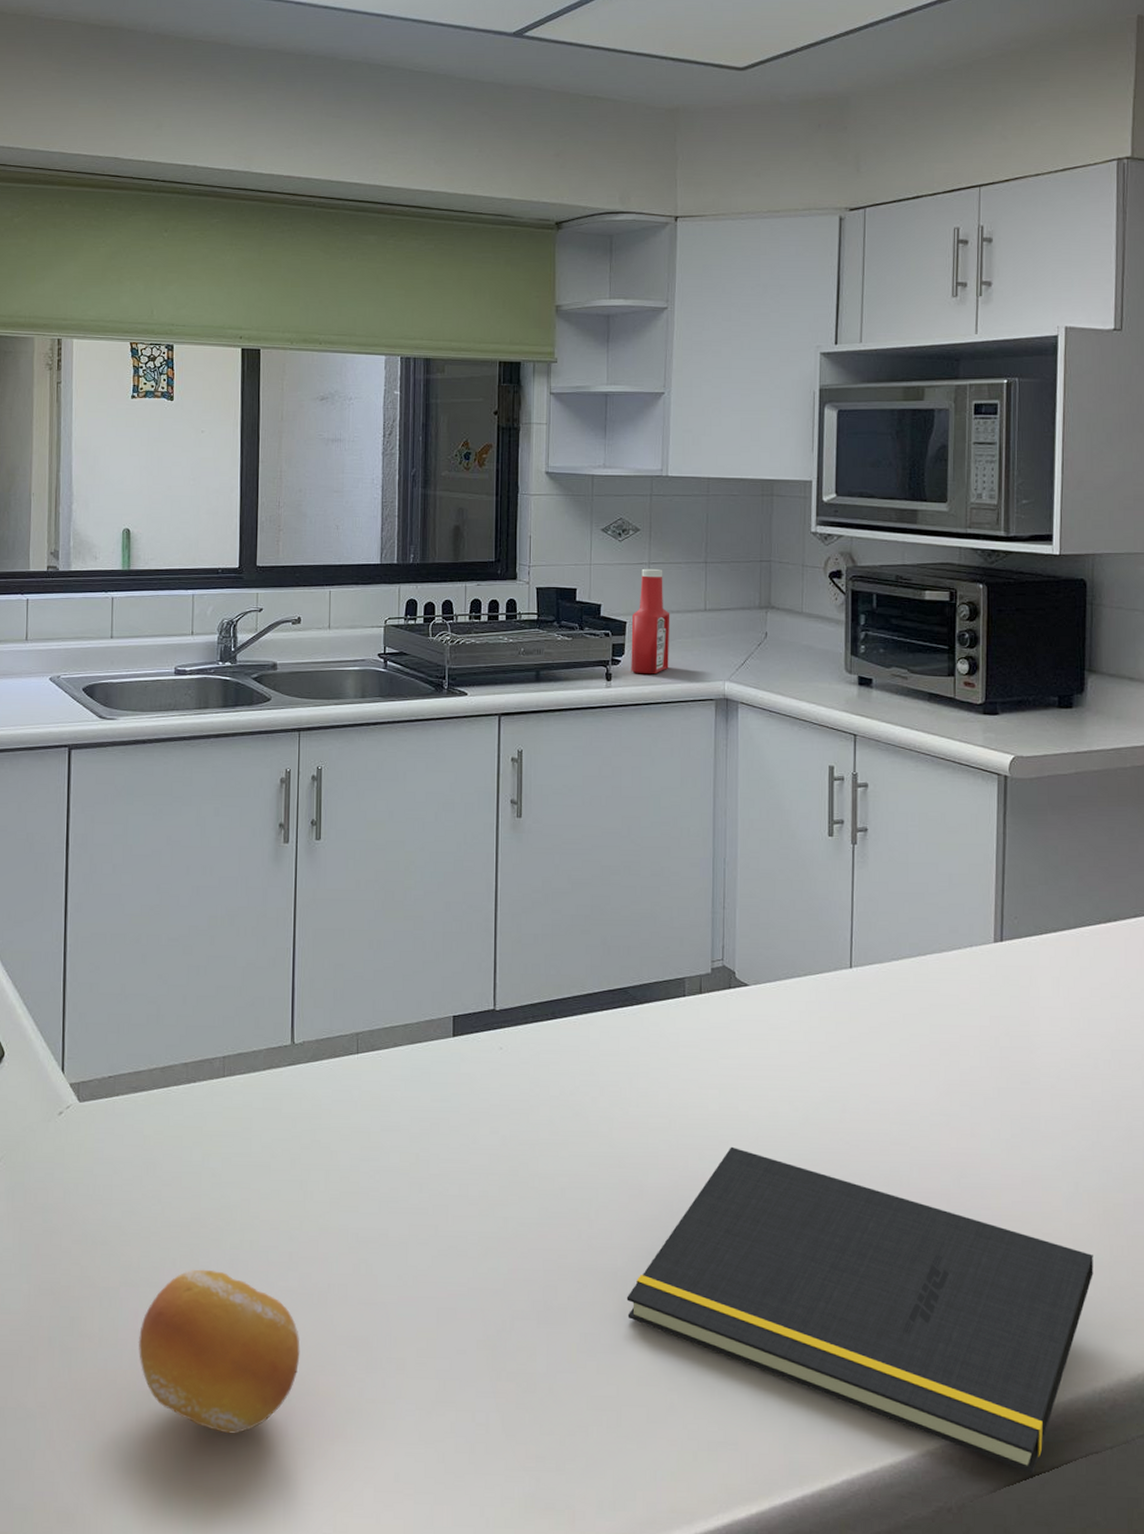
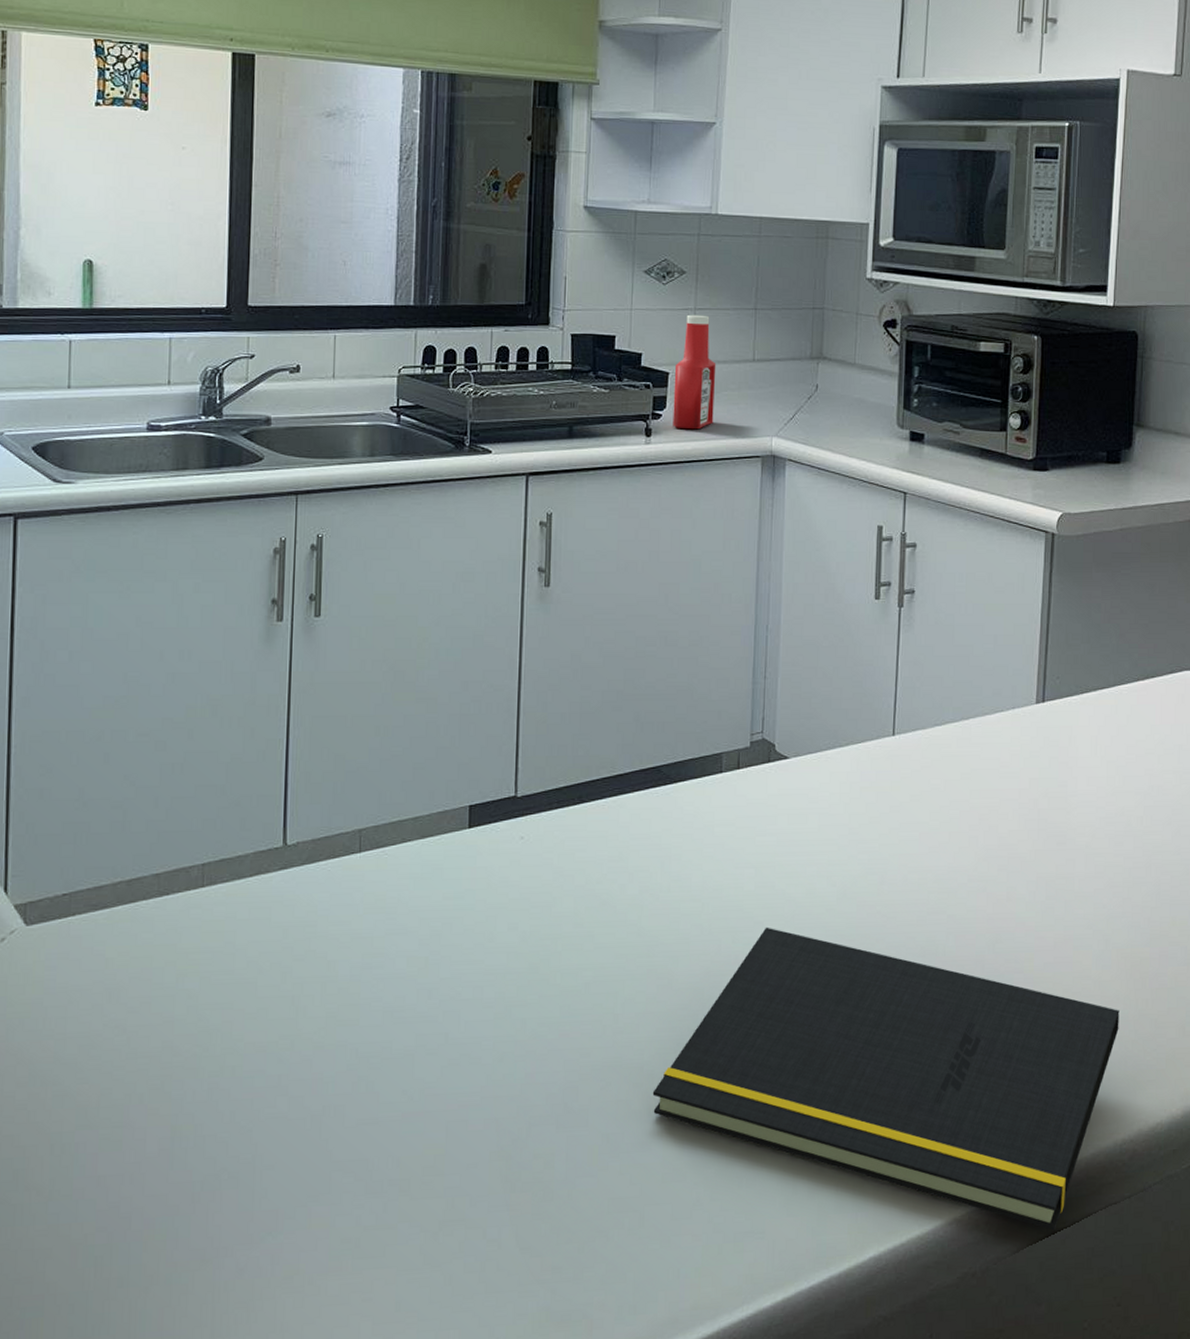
fruit: present [138,1269,300,1434] -> none [97,1102,290,1281]

